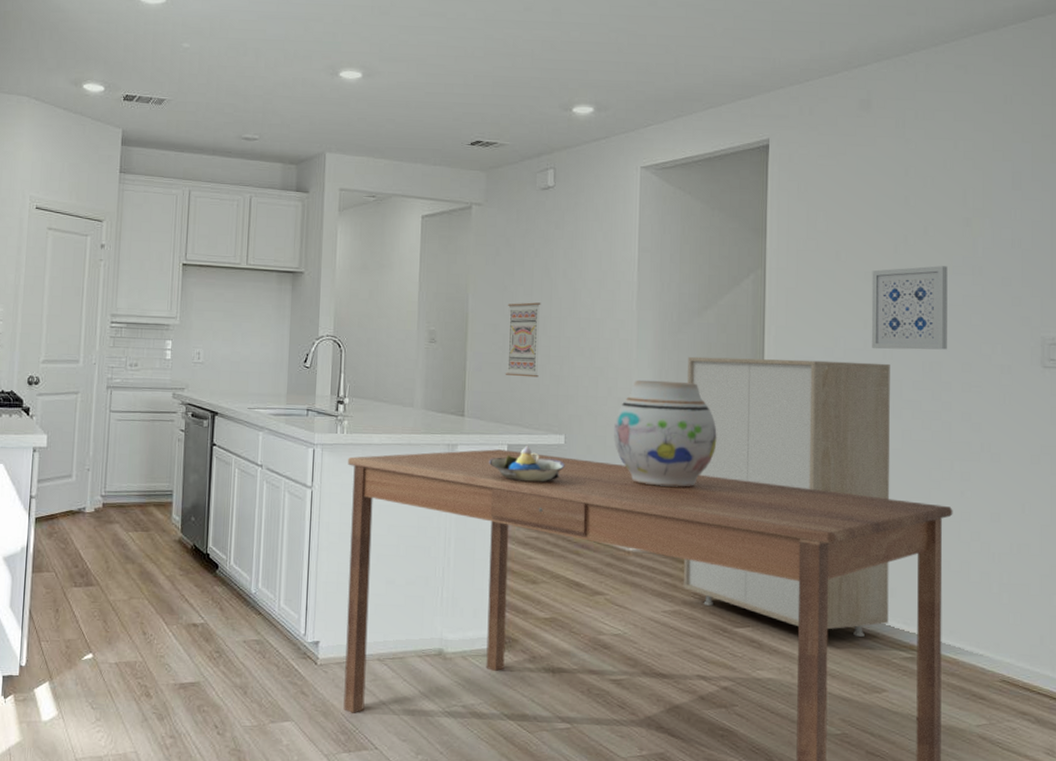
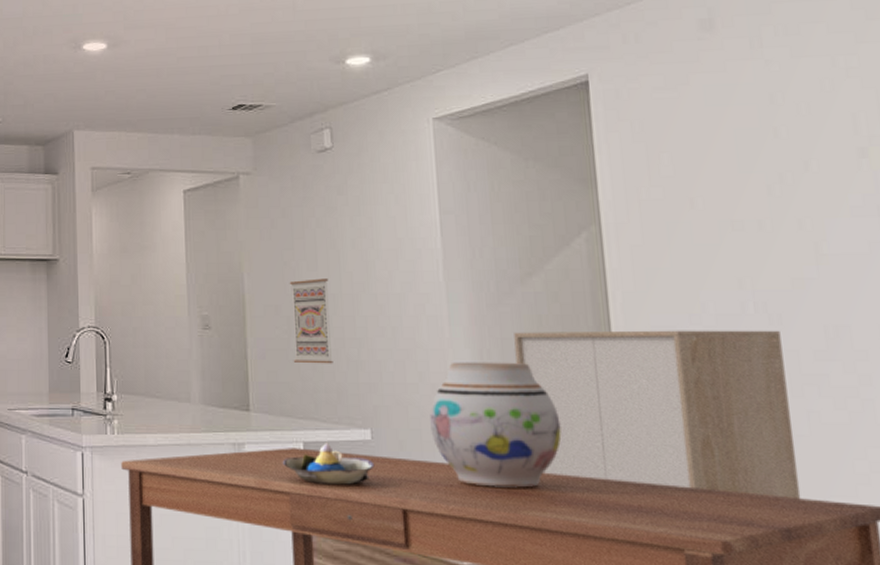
wall art: present [871,266,948,350] -> none [740,207,856,312]

